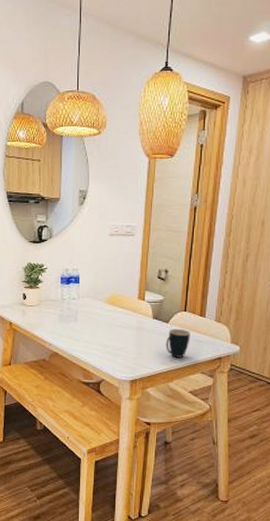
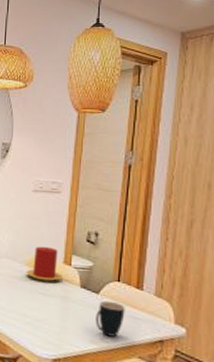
candle: none [105,285,137,316] -> present [26,246,63,282]

